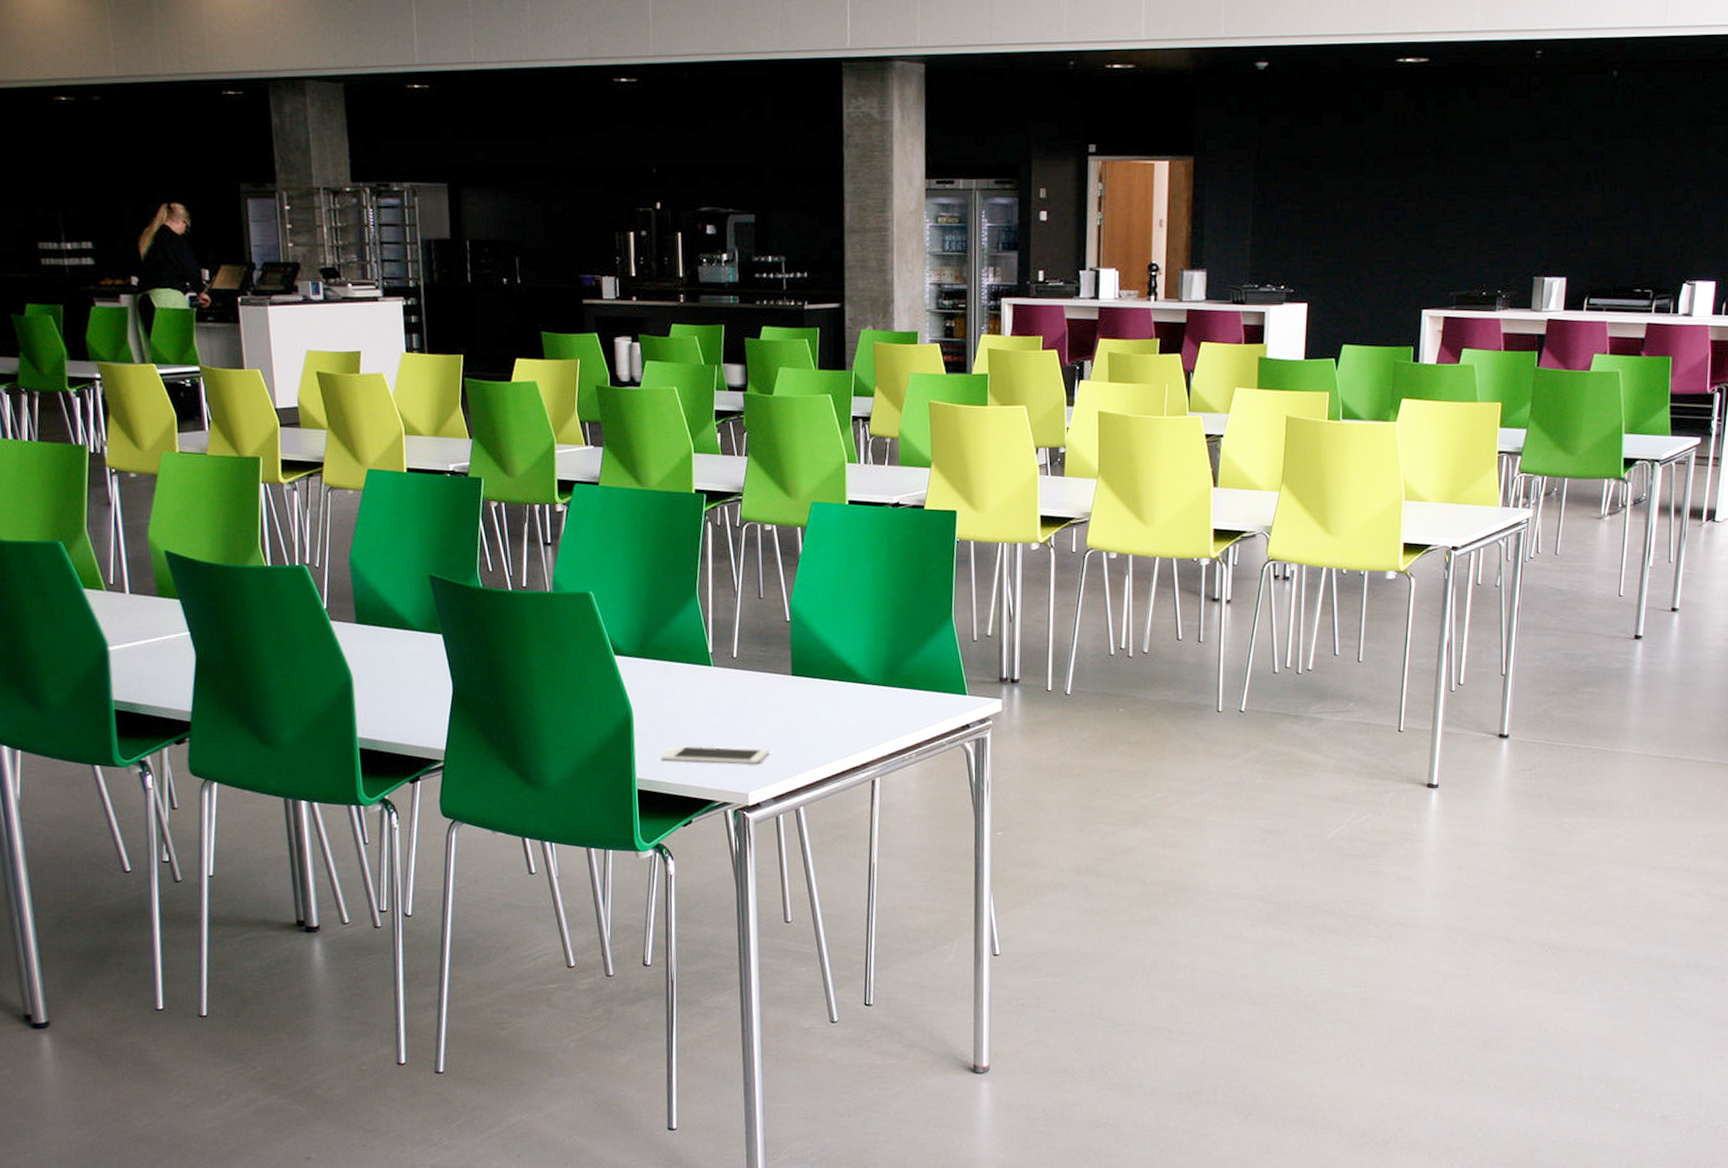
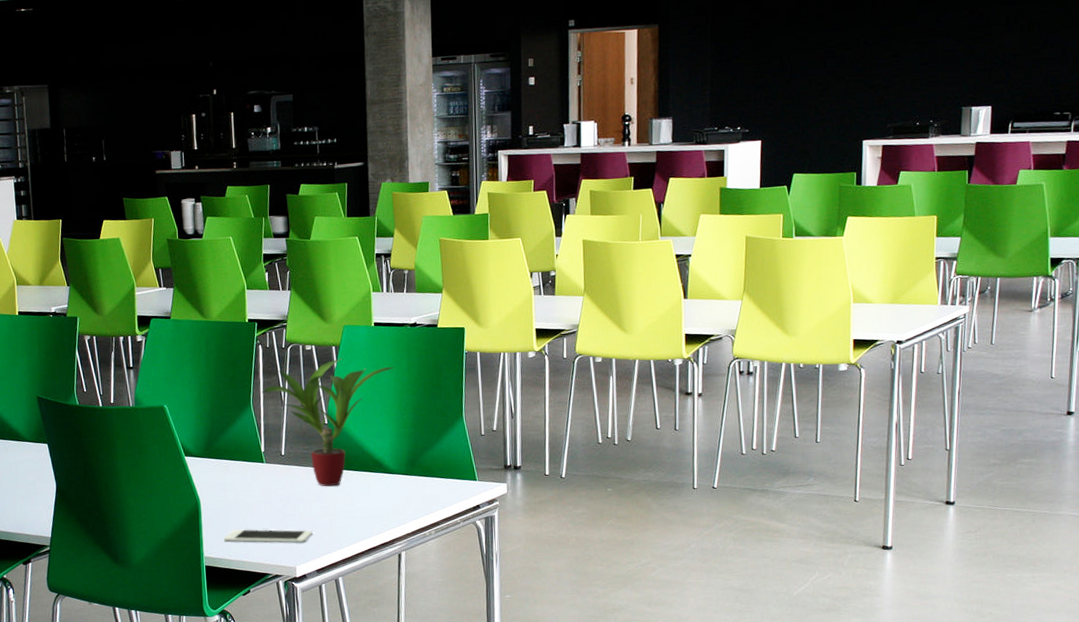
potted plant: none [711,541,872,698] -> present [262,358,395,487]

